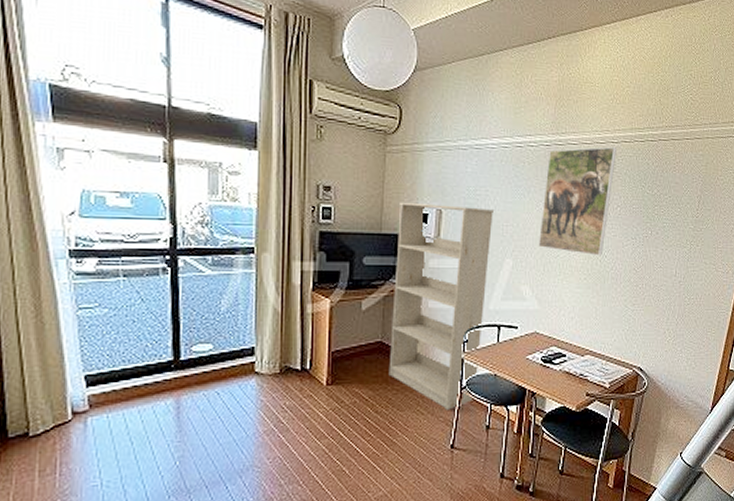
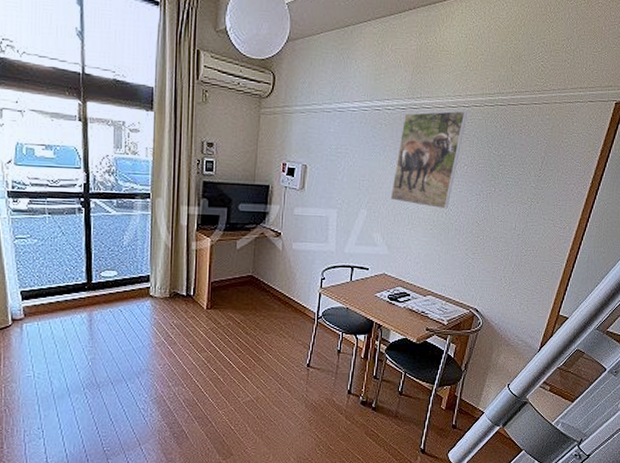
bookcase: present [388,202,495,410] -> none [257,157,353,335]

